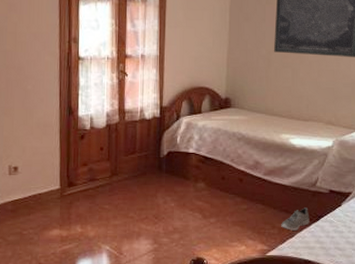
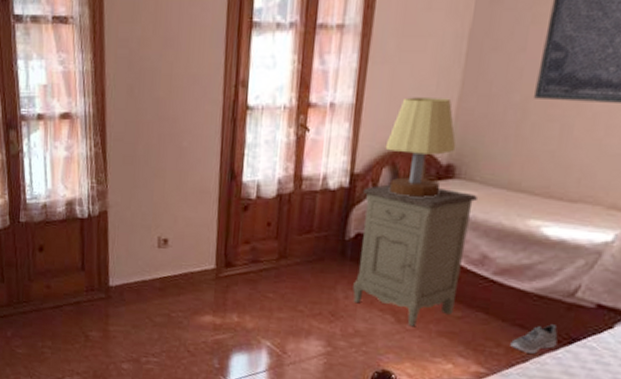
nightstand: none [169,113,247,221] -> present [353,184,477,327]
table lamp: none [183,51,230,122] -> present [385,97,456,198]

